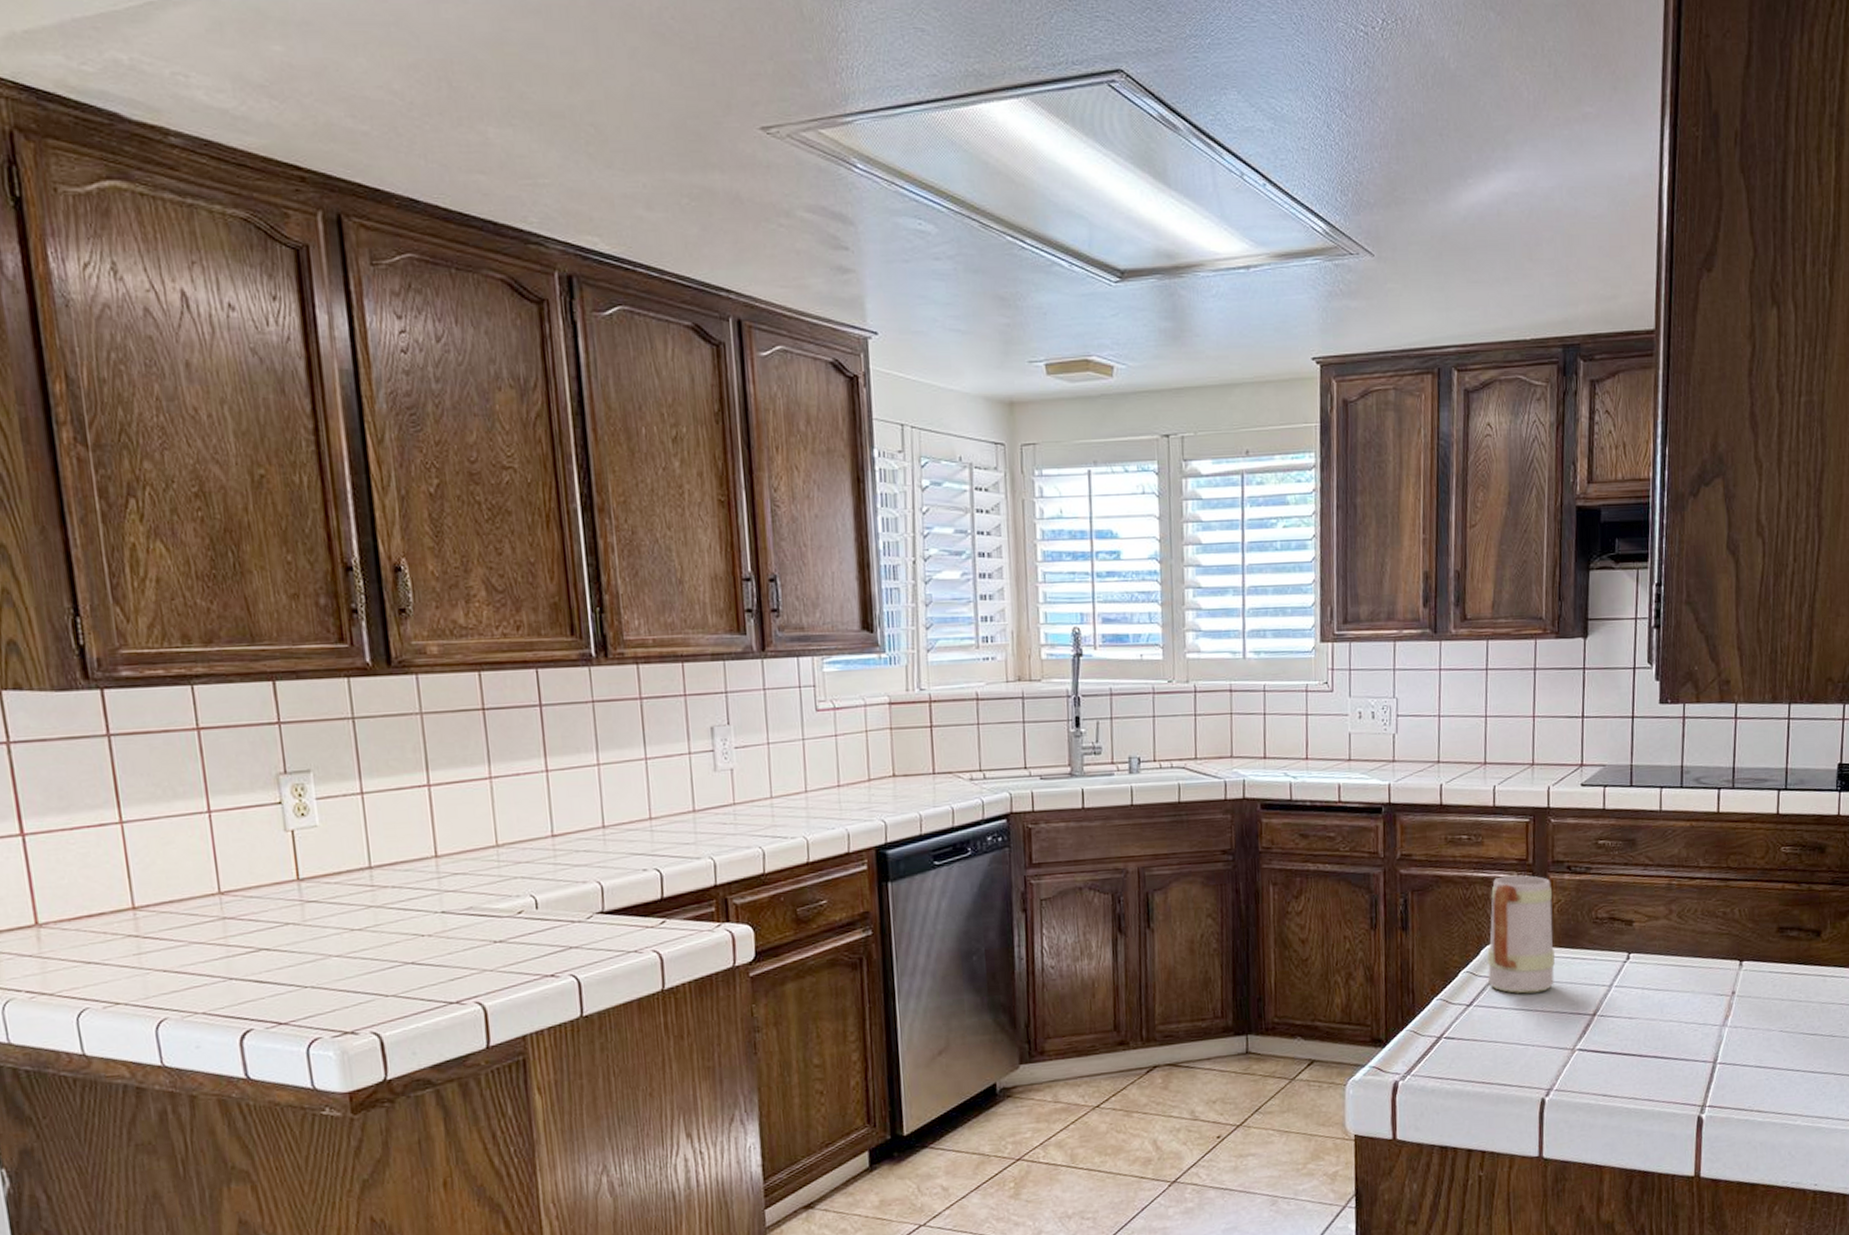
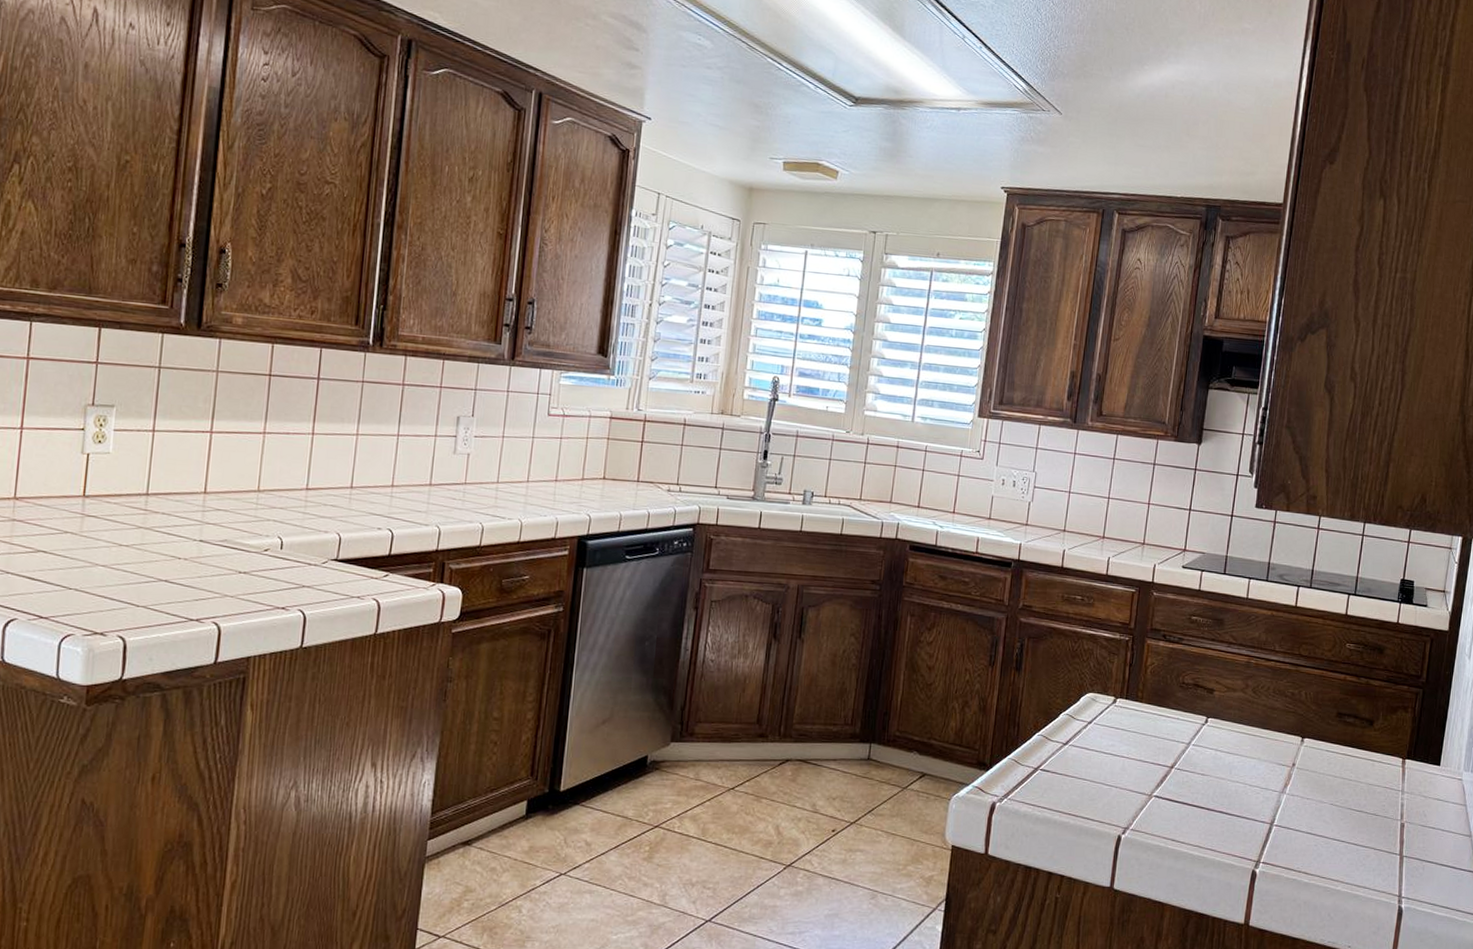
mug: present [1486,875,1555,994] -> none [1084,635,1148,741]

